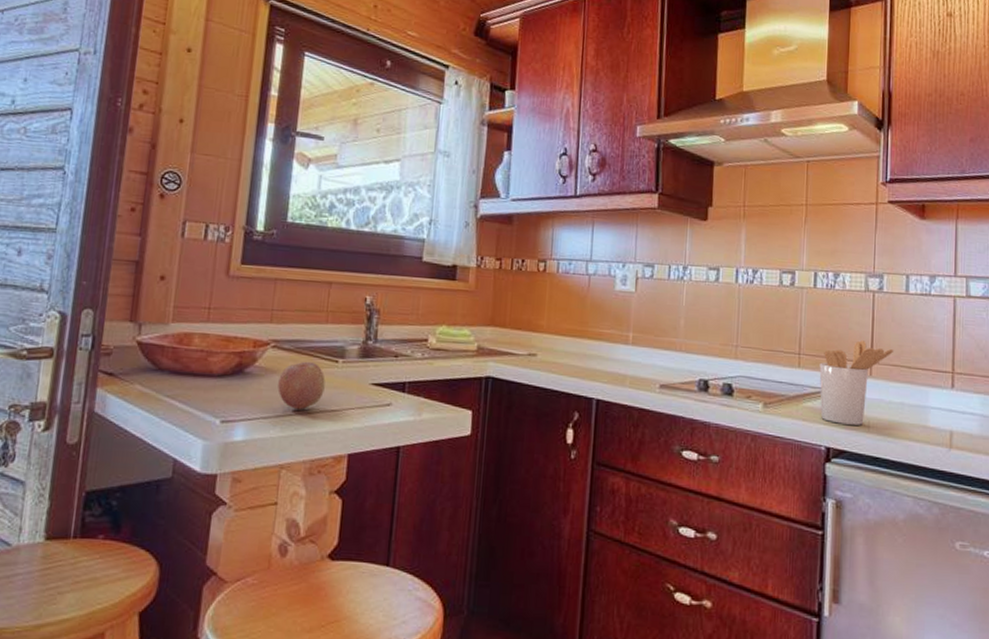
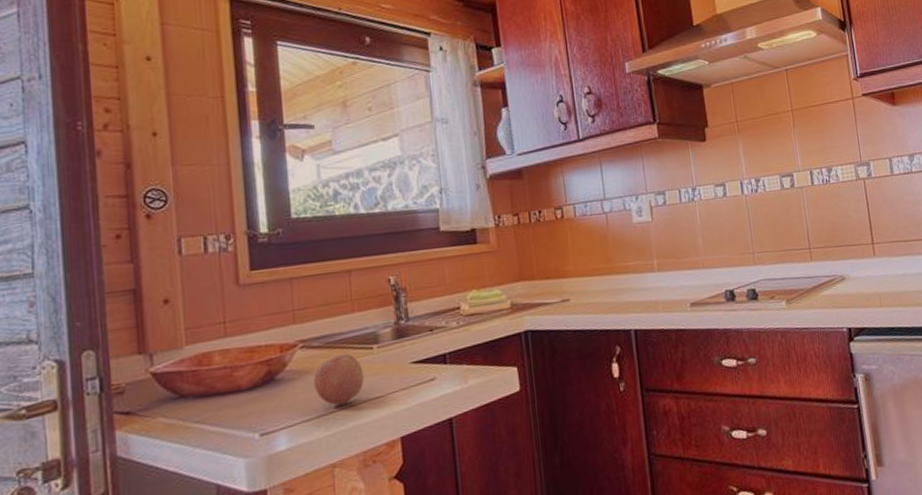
utensil holder: present [819,340,893,425] -> none [829,225,890,305]

